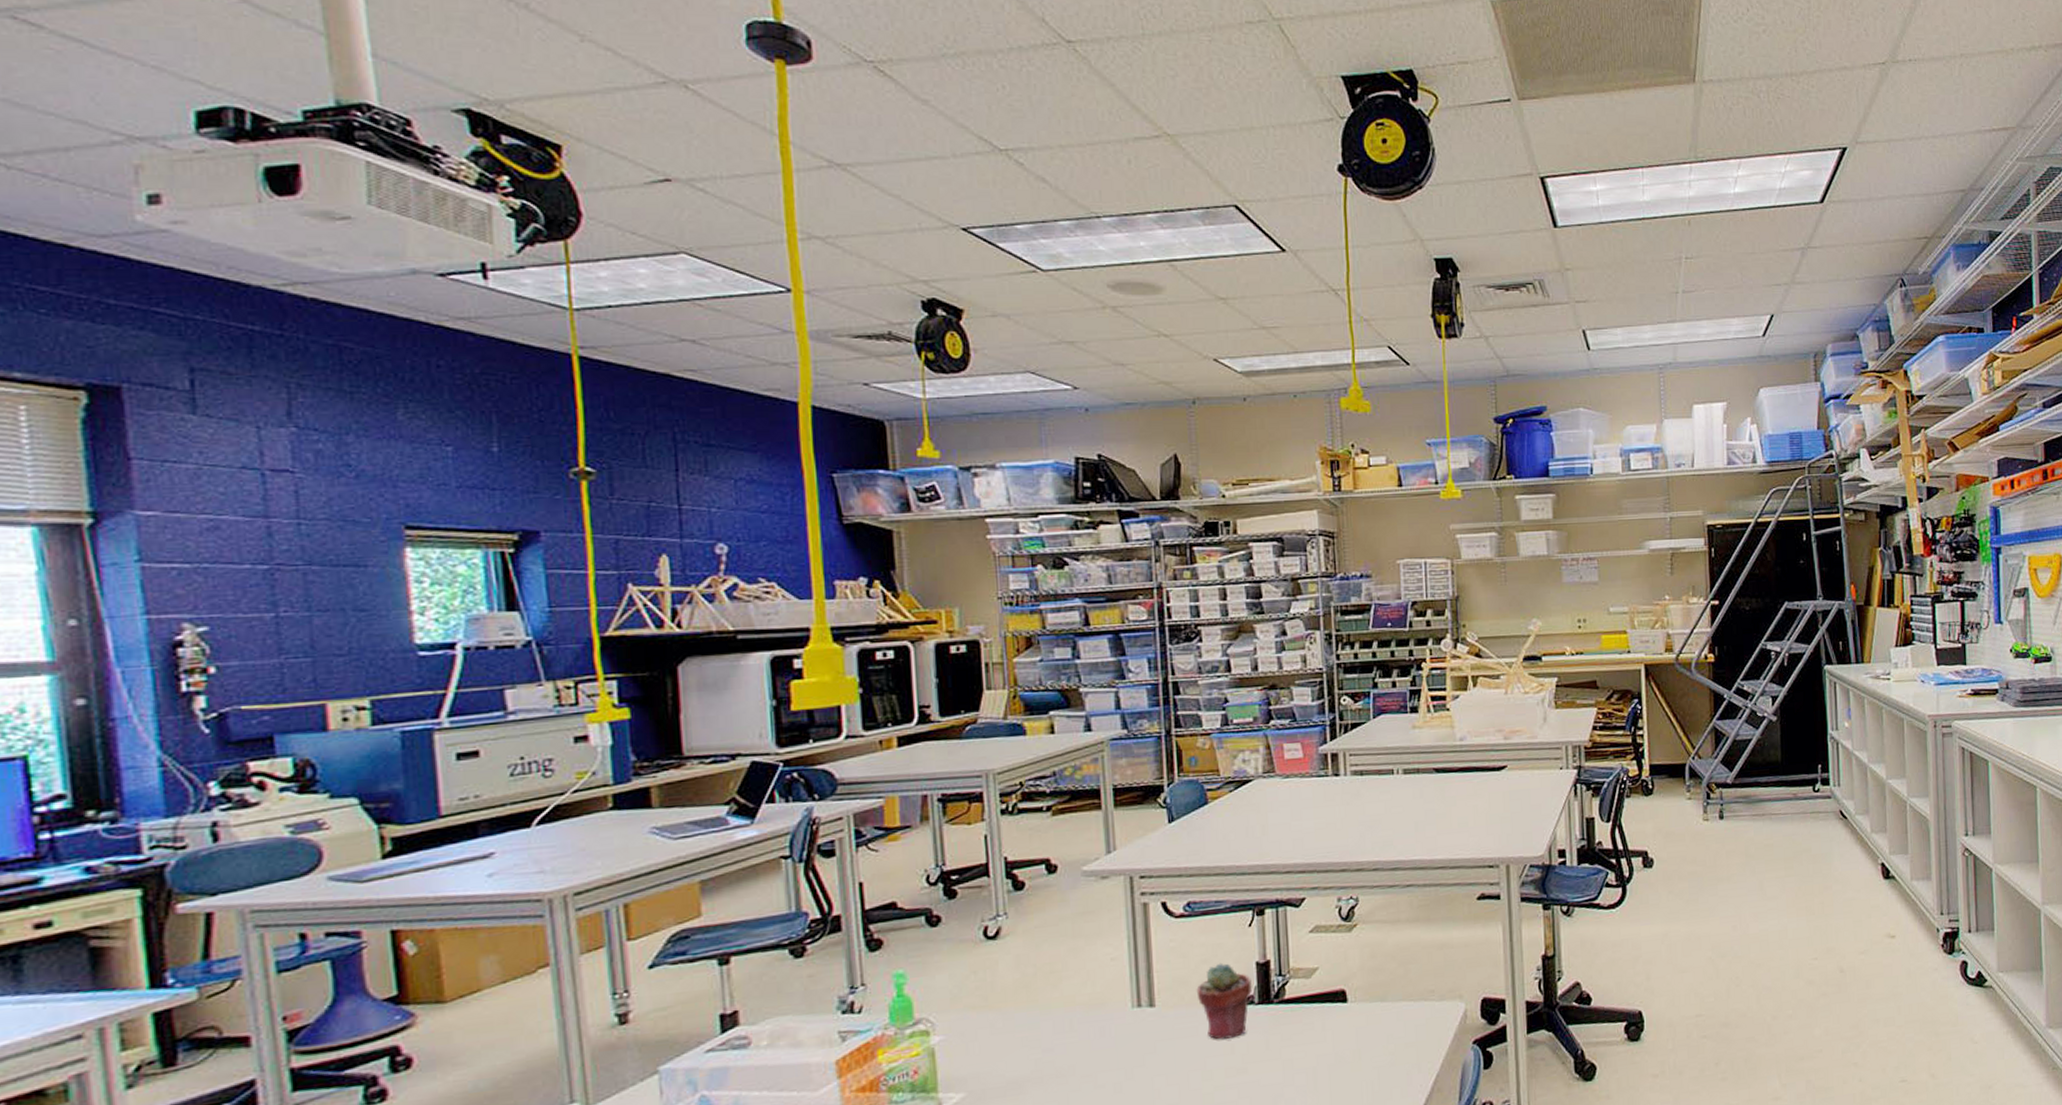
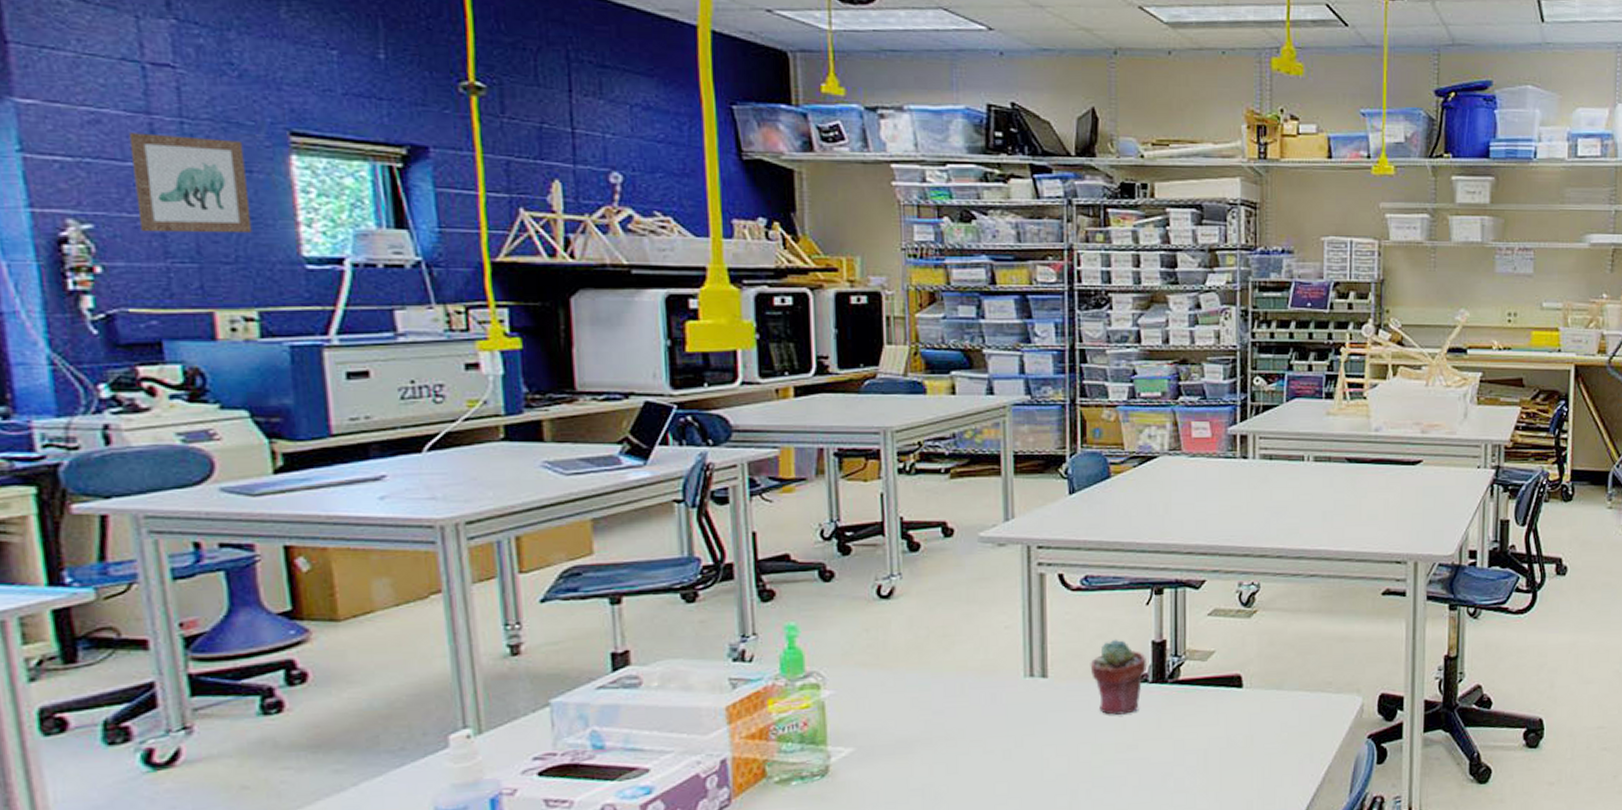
wall art: none [246,536,366,631] -> present [128,133,252,234]

